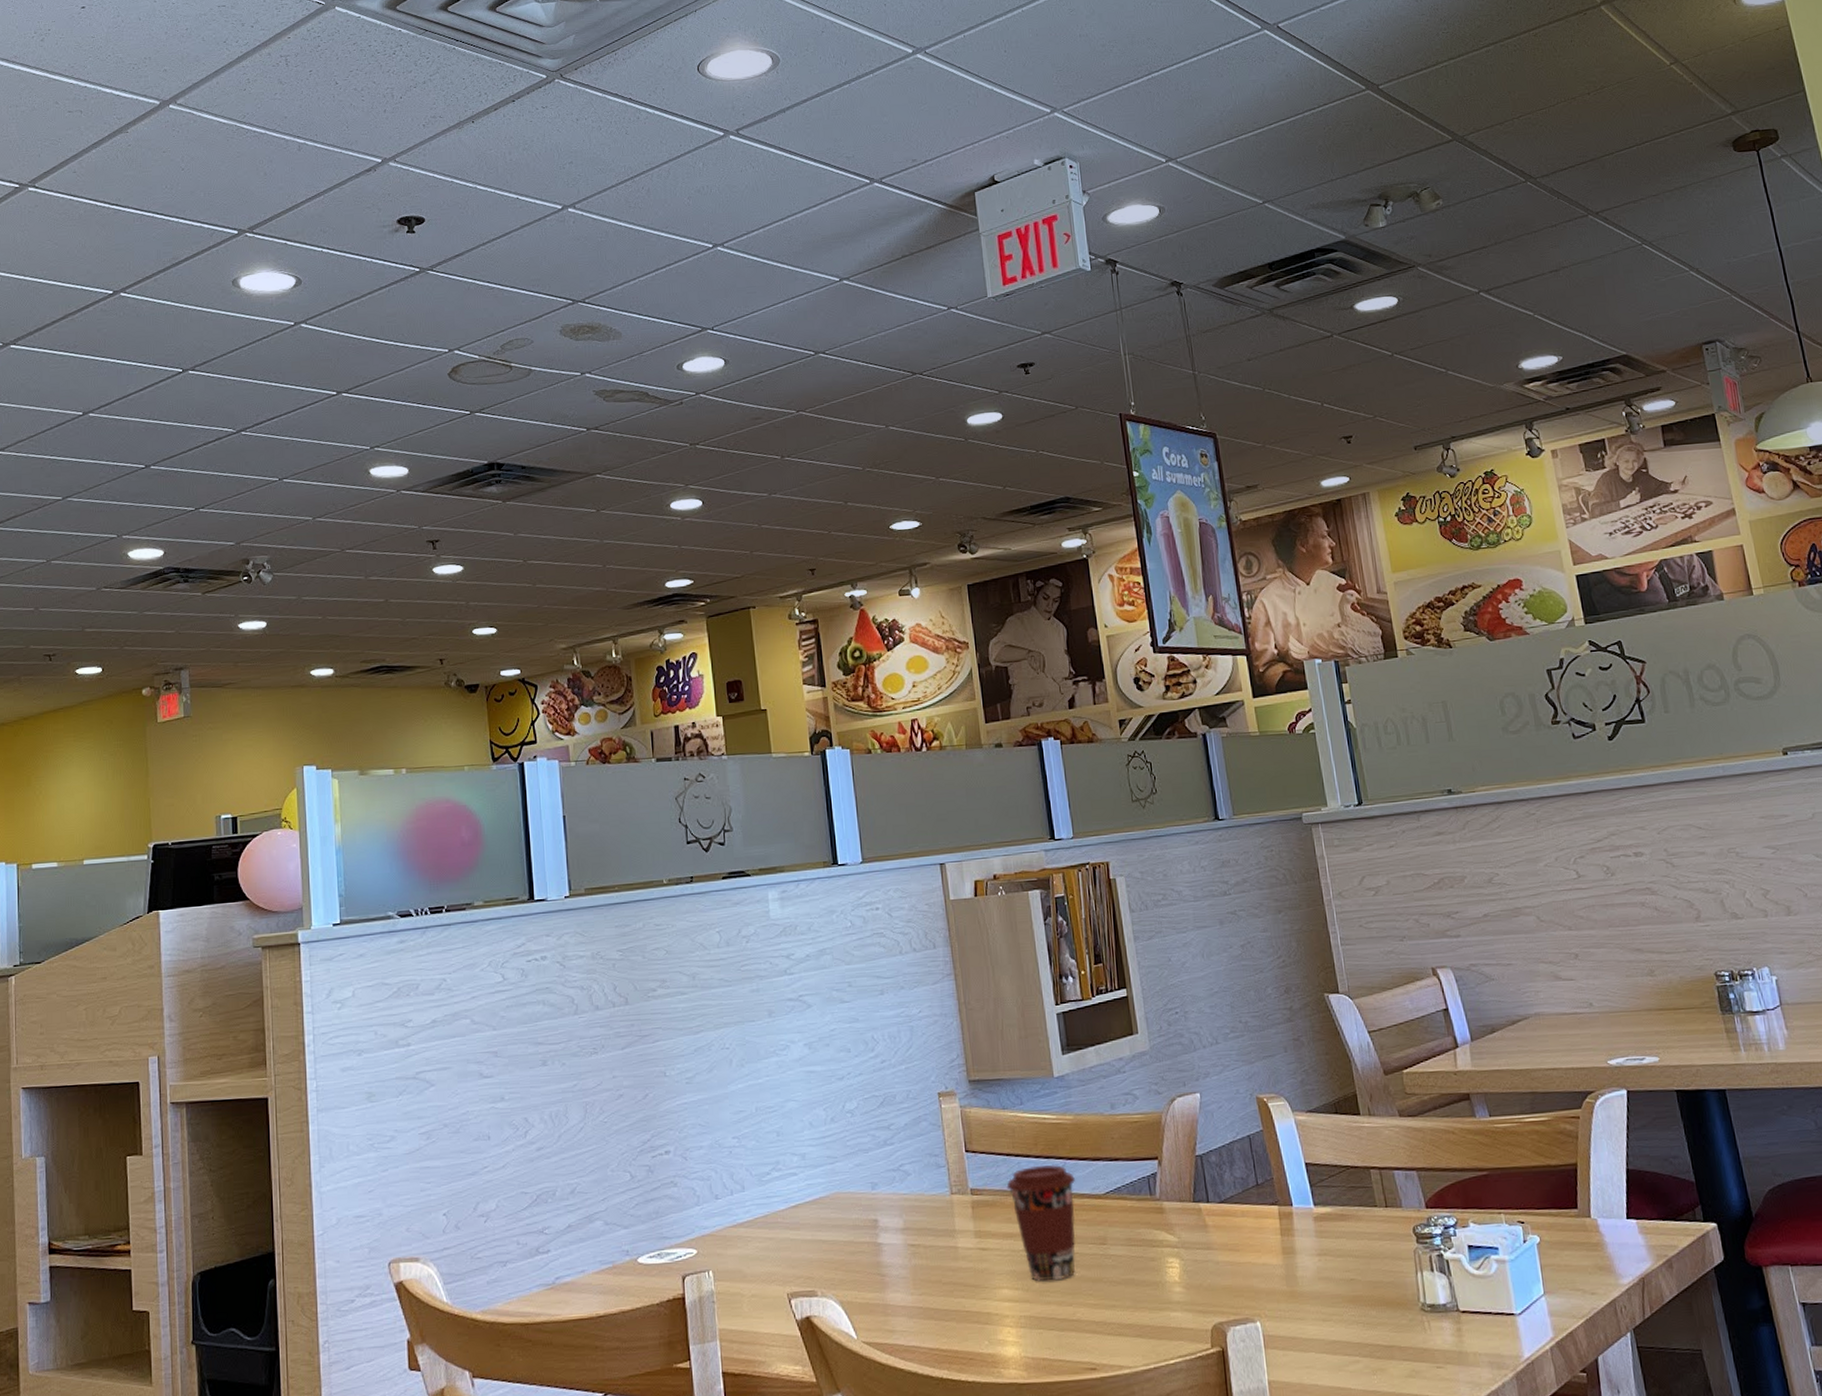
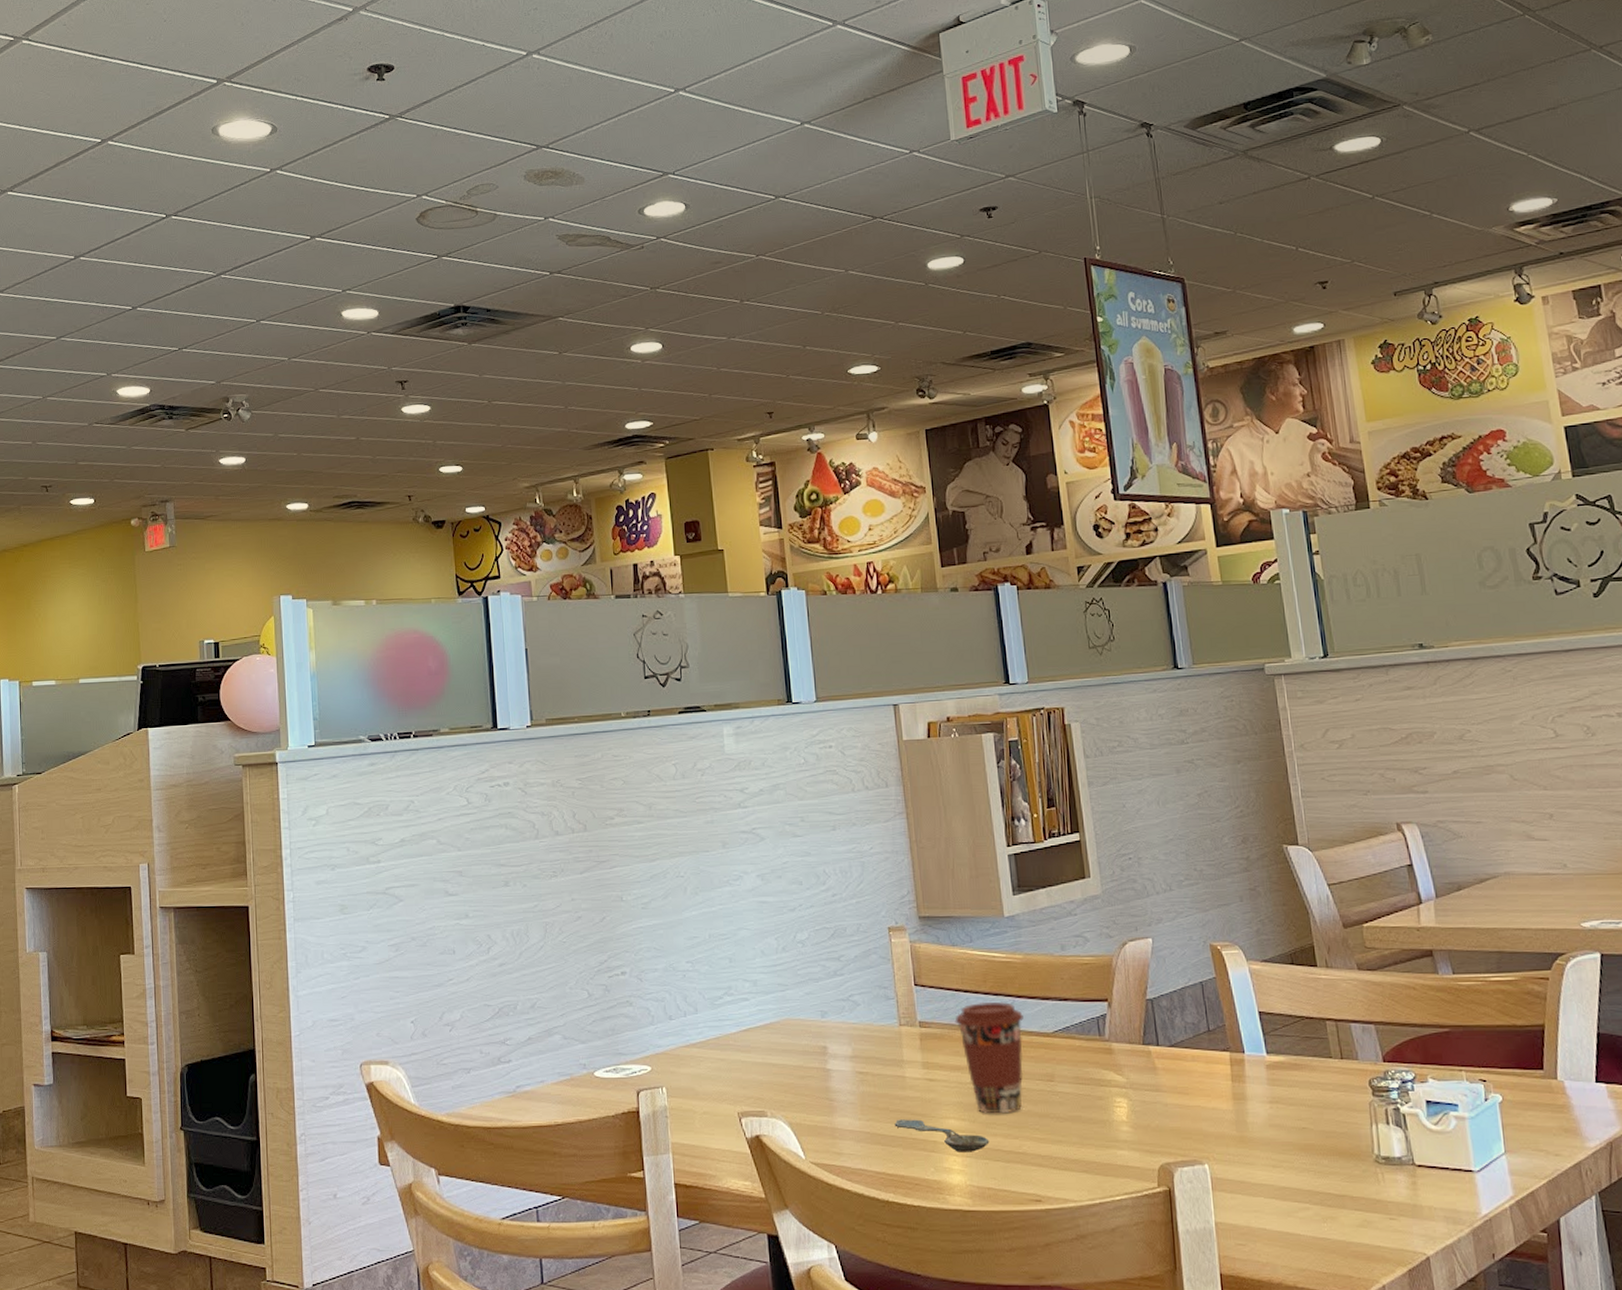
spoon: none [947,1291,1044,1323] -> present [894,1119,990,1152]

